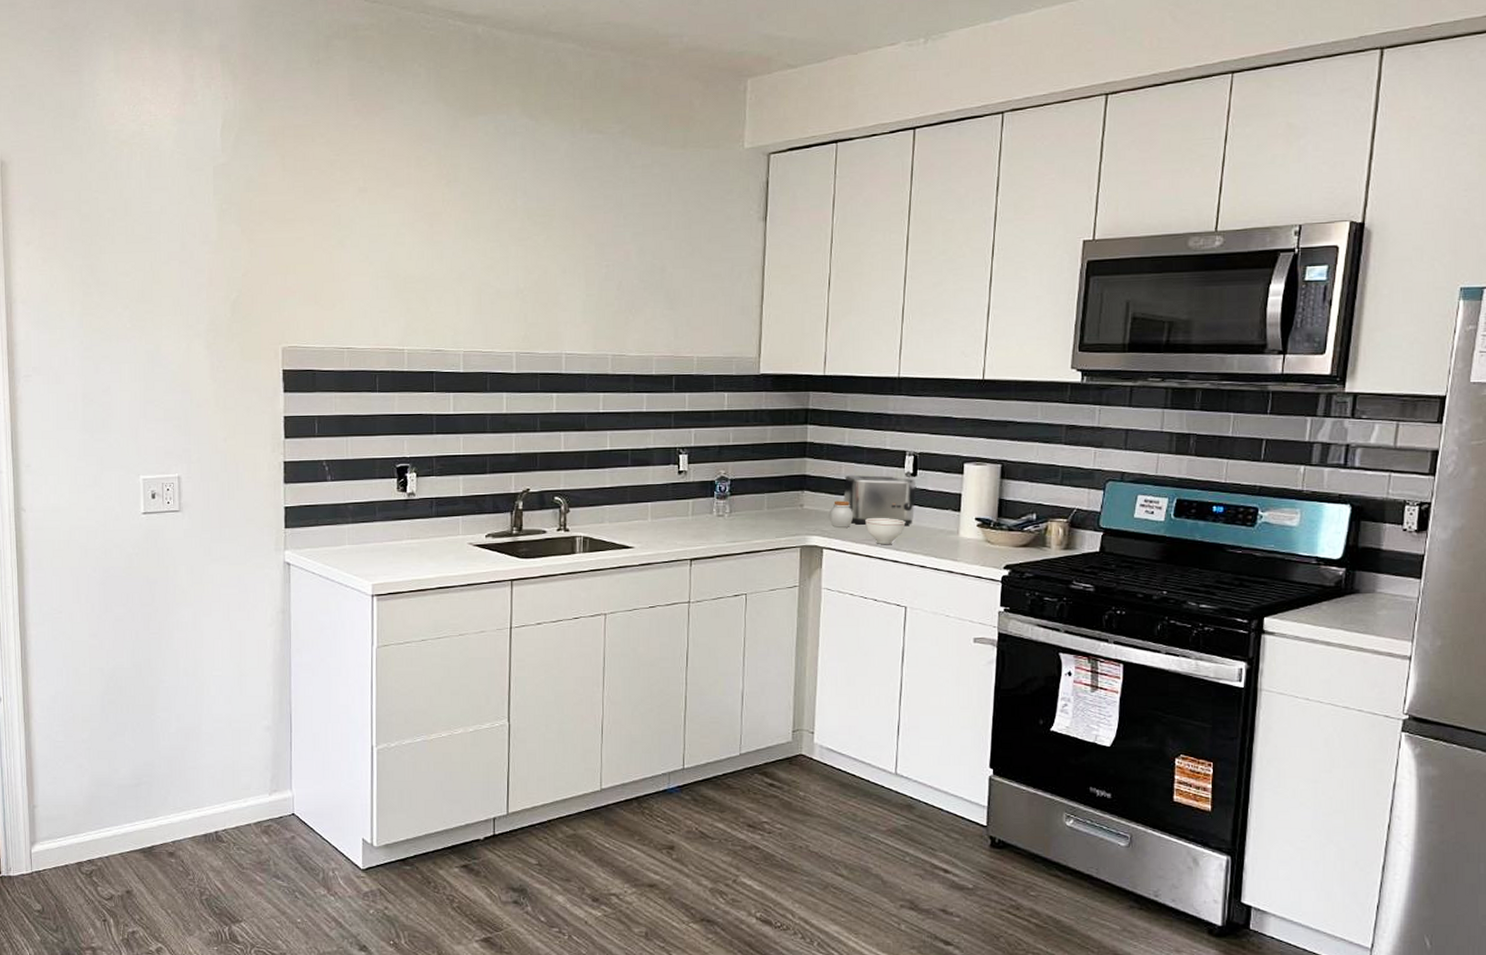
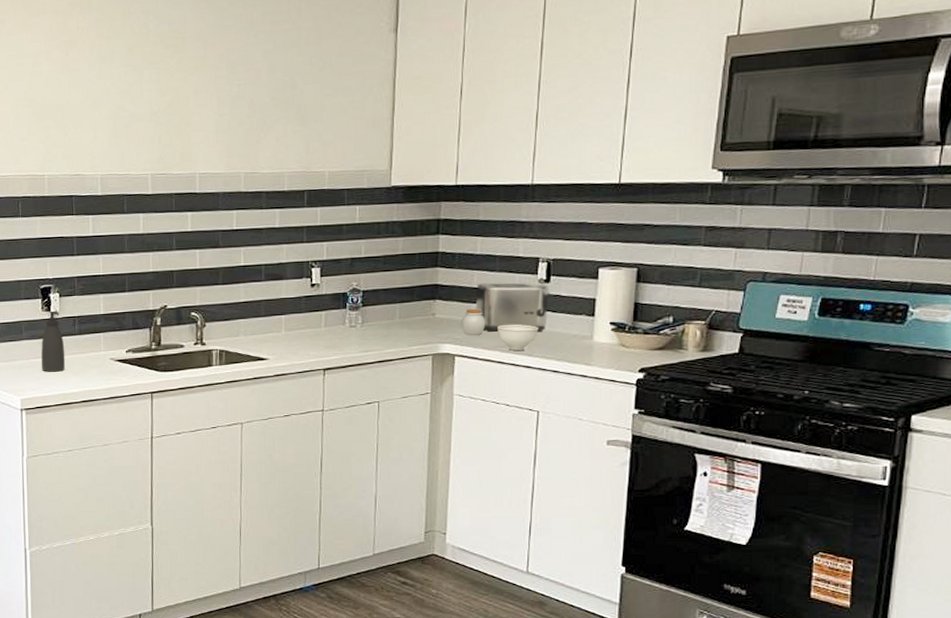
soap dispenser: none [395,491,421,556] -> present [41,311,66,372]

